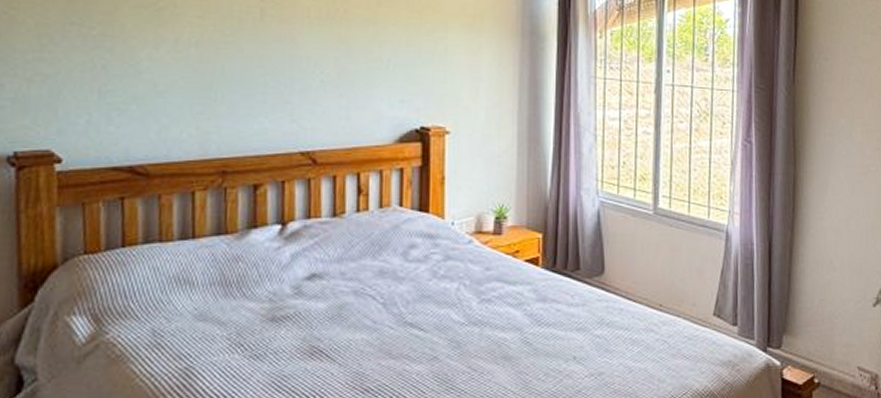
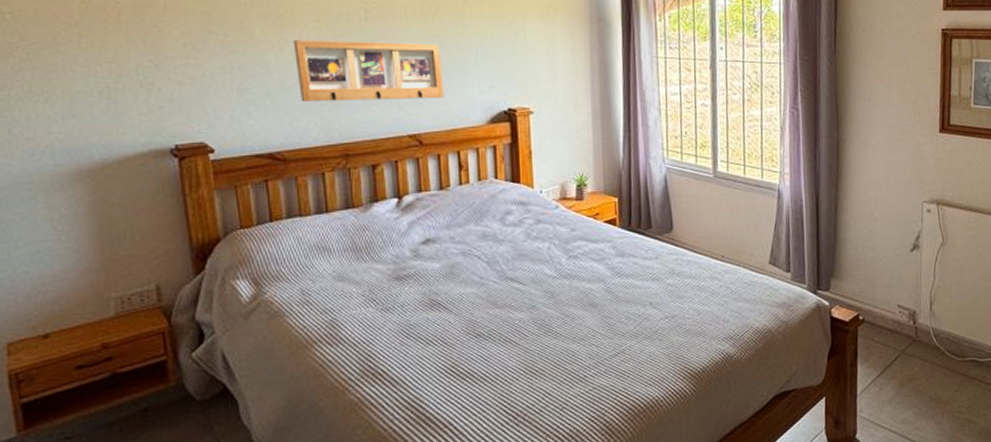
picture frame: none [171,38,347,112] -> present [293,40,444,102]

